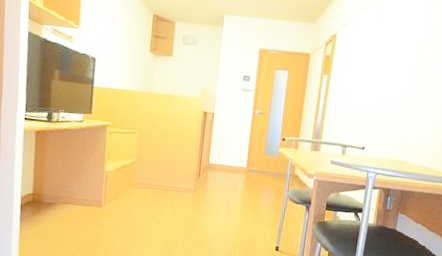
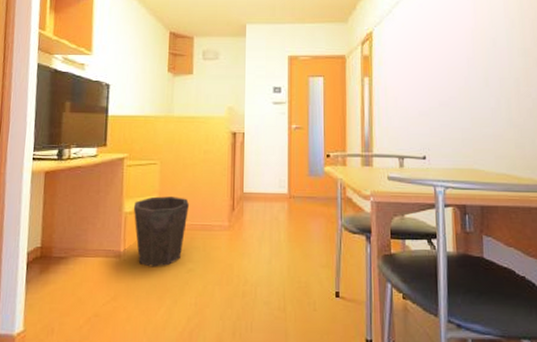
waste bin: none [113,160,162,217] -> present [133,196,189,267]

